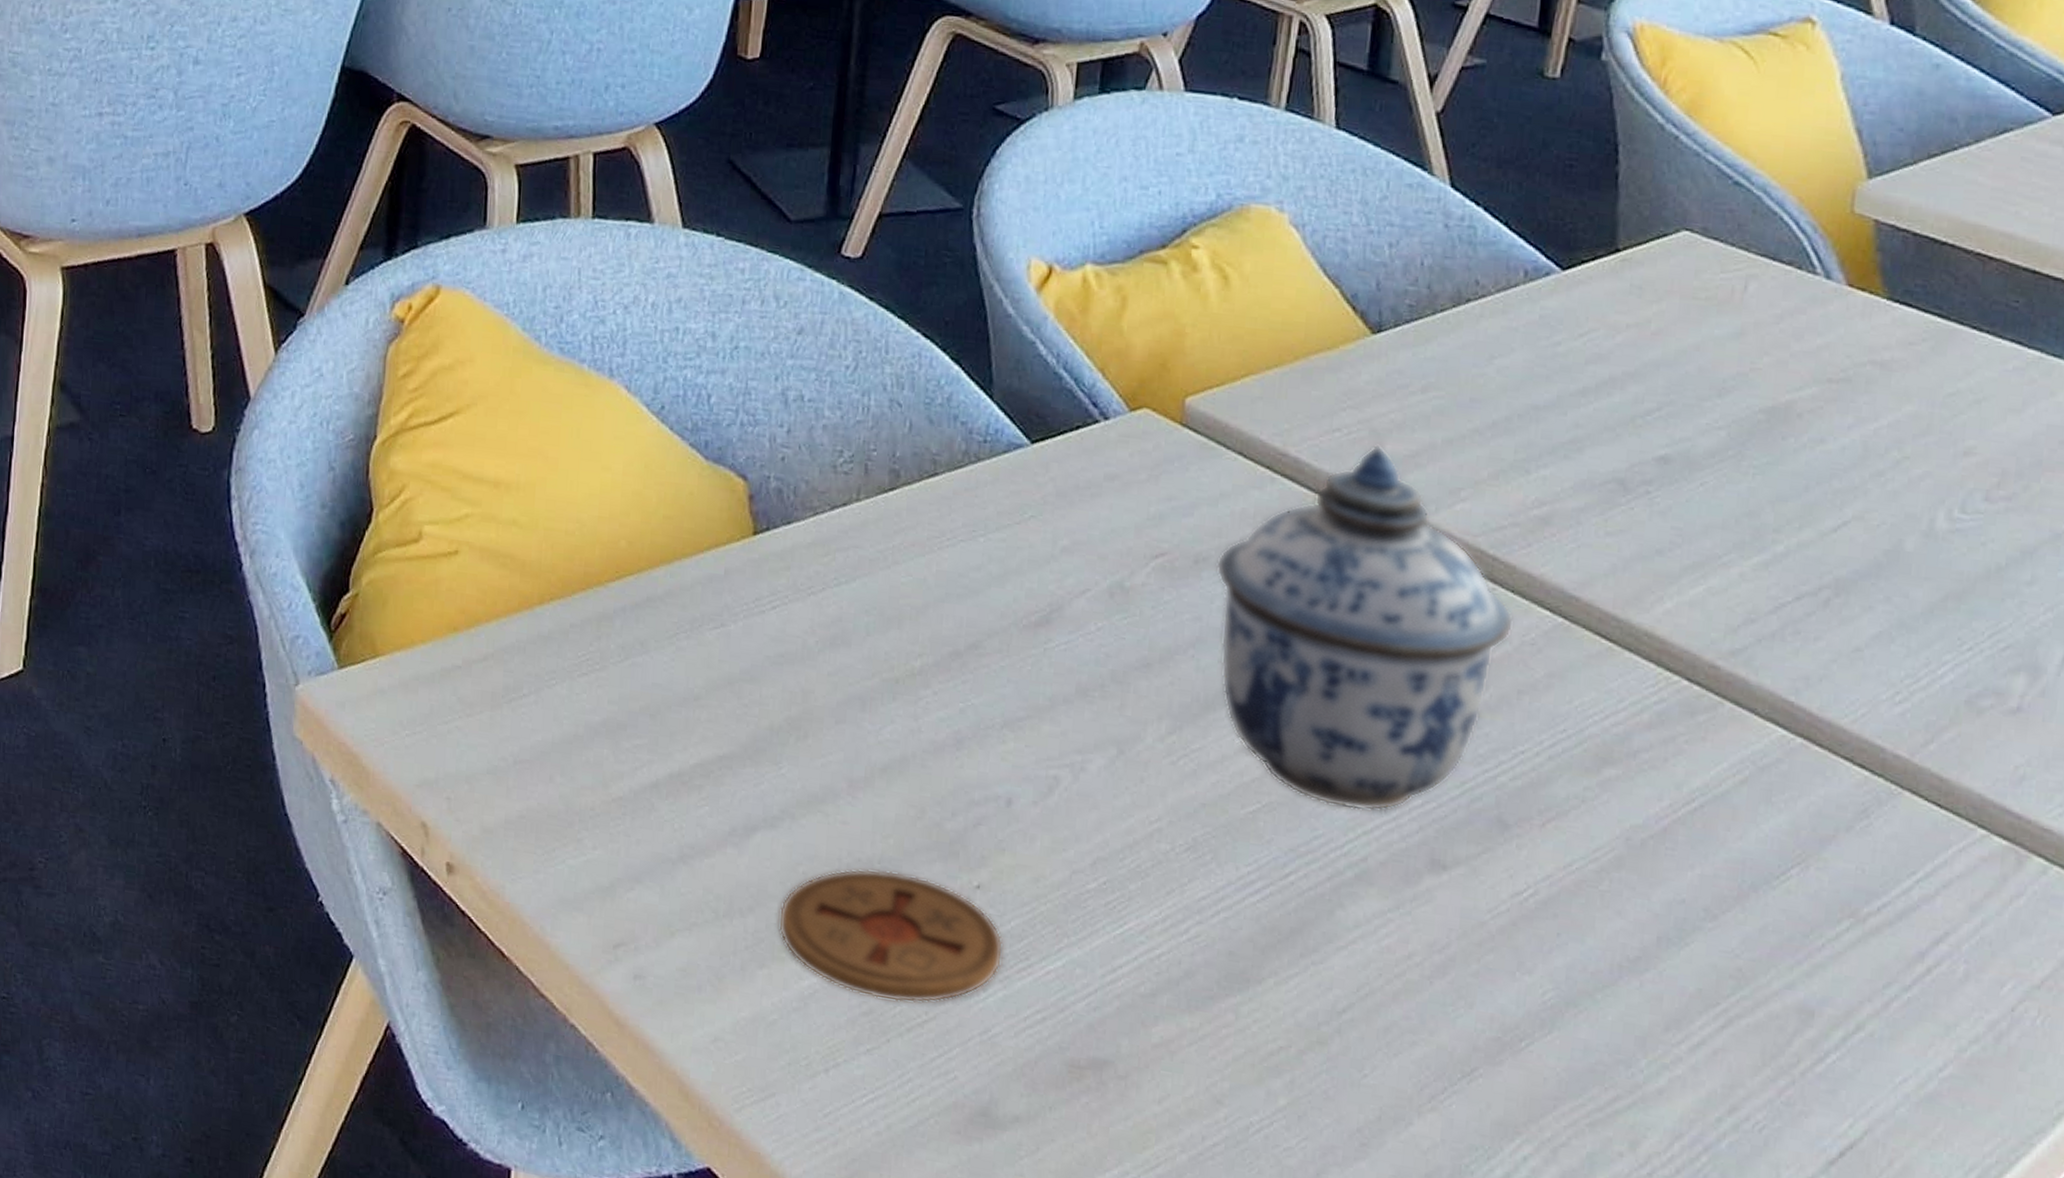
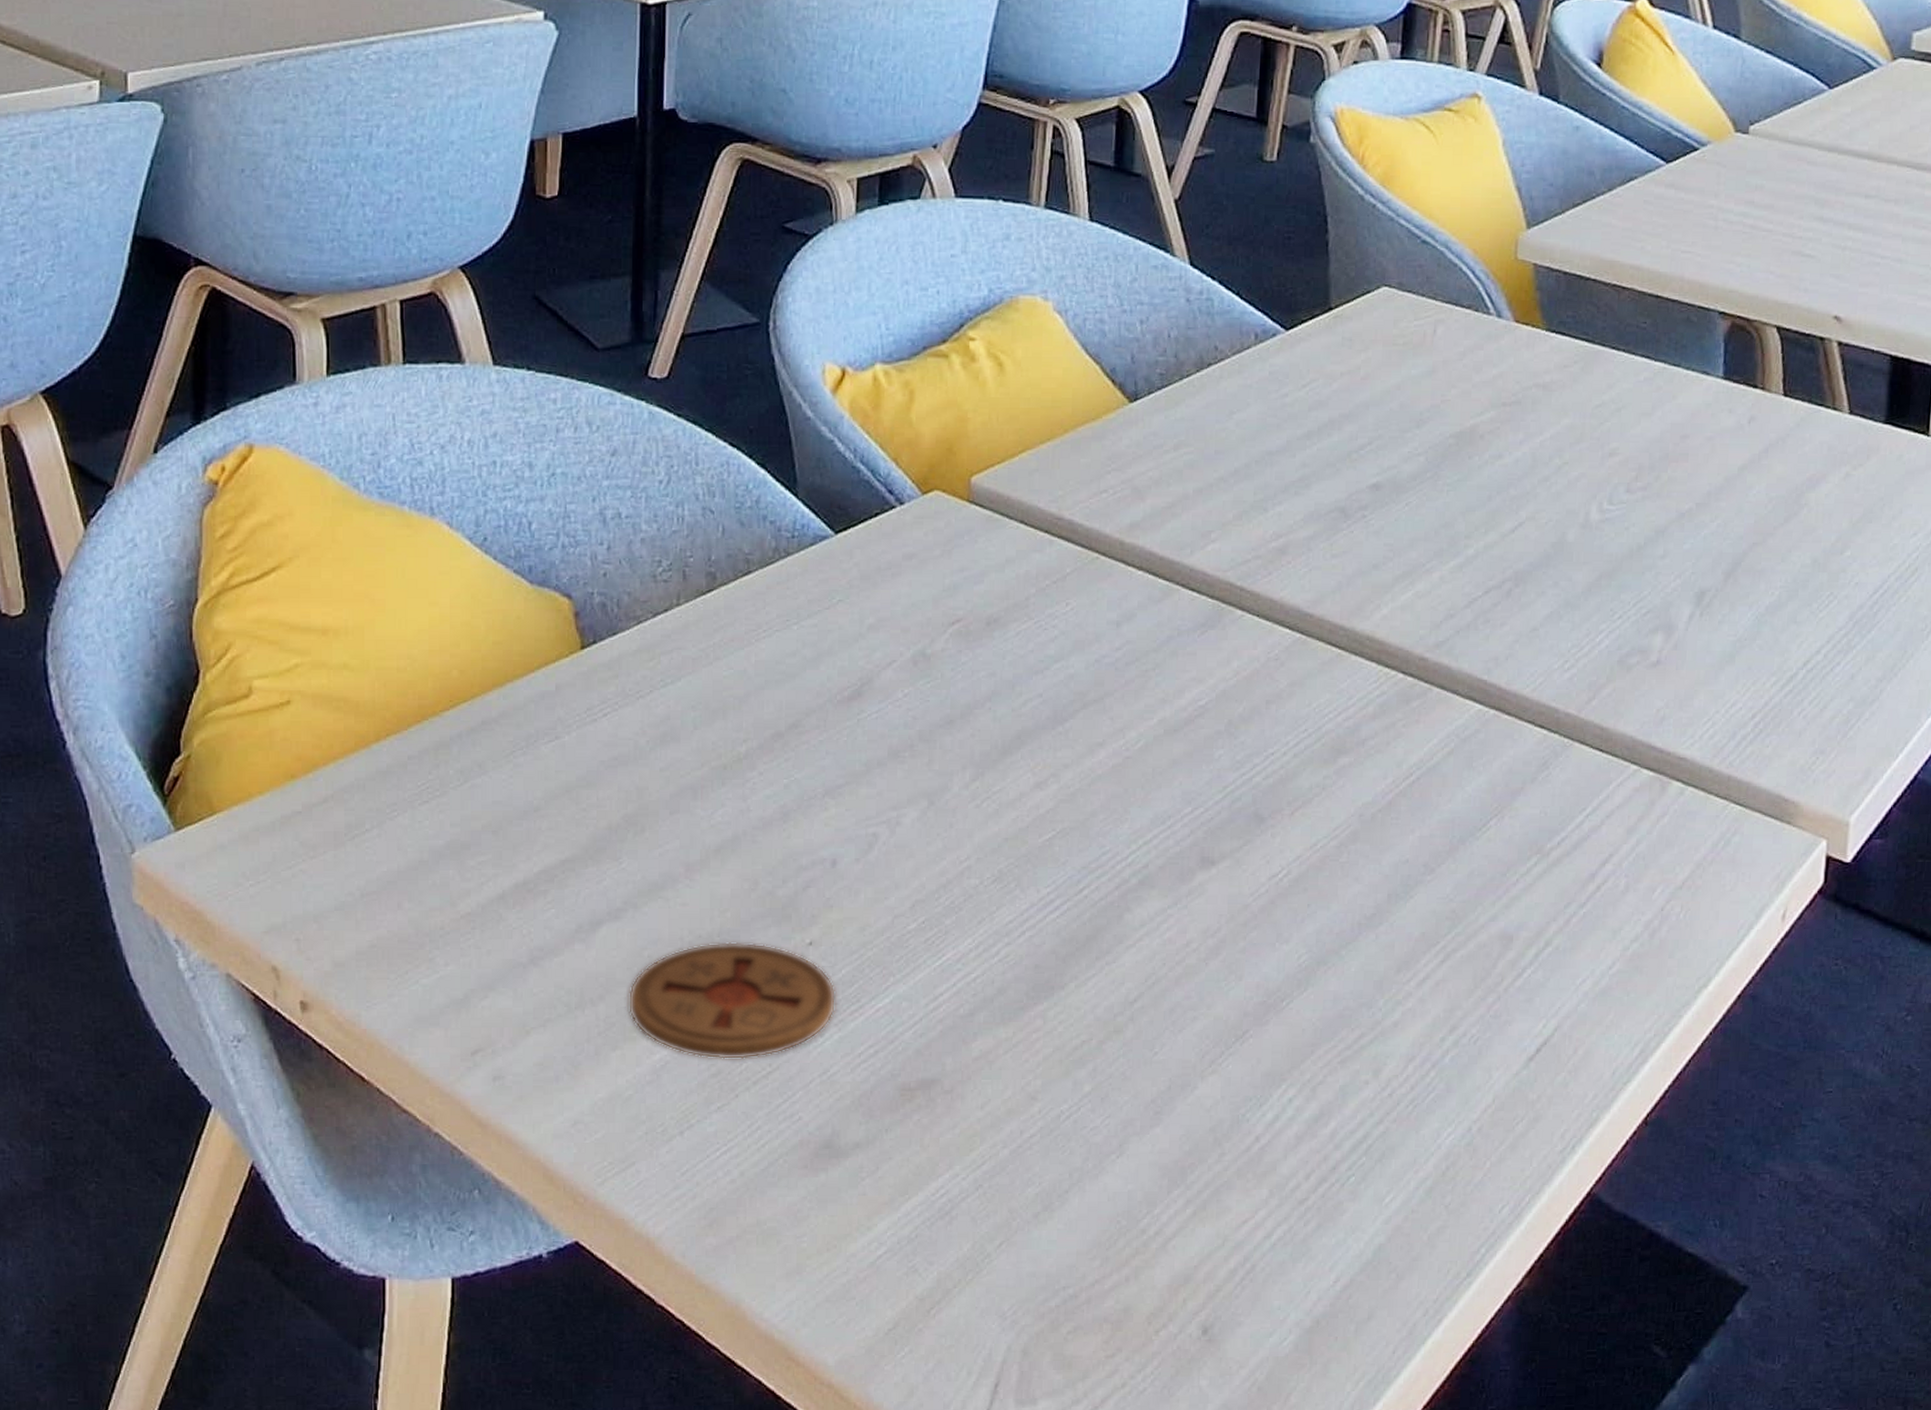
lidded jar: present [1215,445,1514,812] -> none [1005,501,1261,824]

